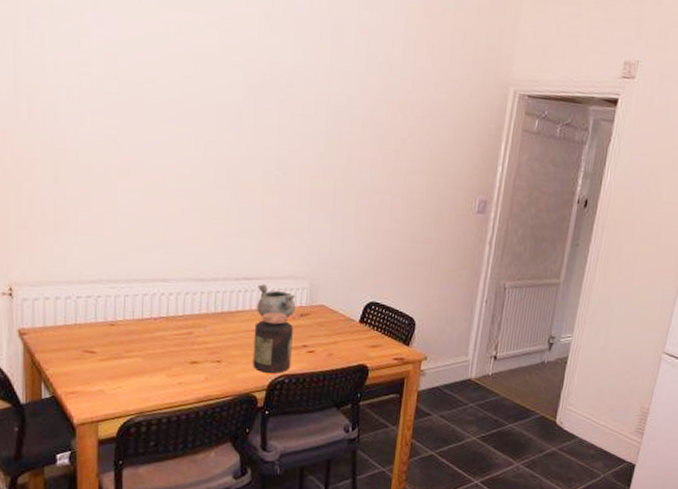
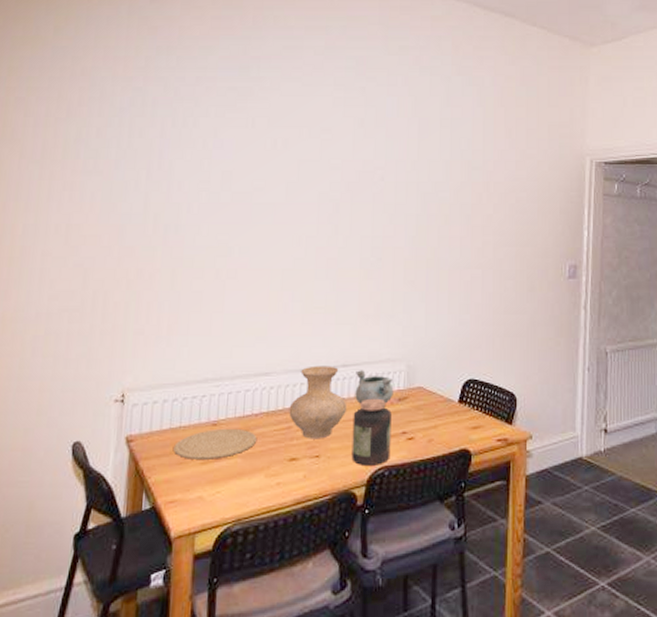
plate: none [71,329,157,357] -> present [174,428,257,459]
vase: none [189,276,249,346] -> present [289,365,347,439]

